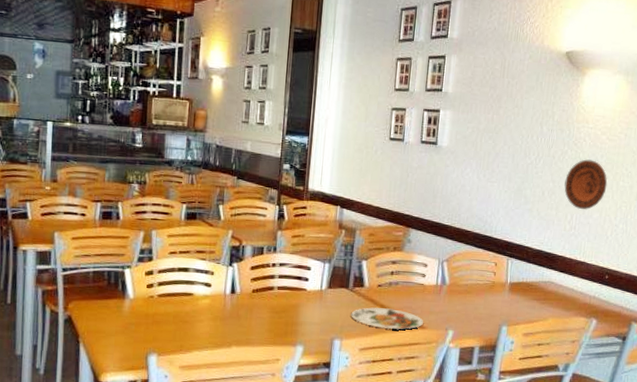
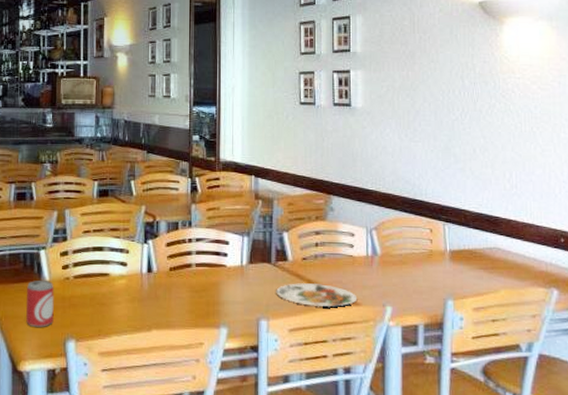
beer can: none [109,297,138,343] -> present [26,279,54,328]
decorative plate: present [564,159,608,210] -> none [497,111,547,167]

